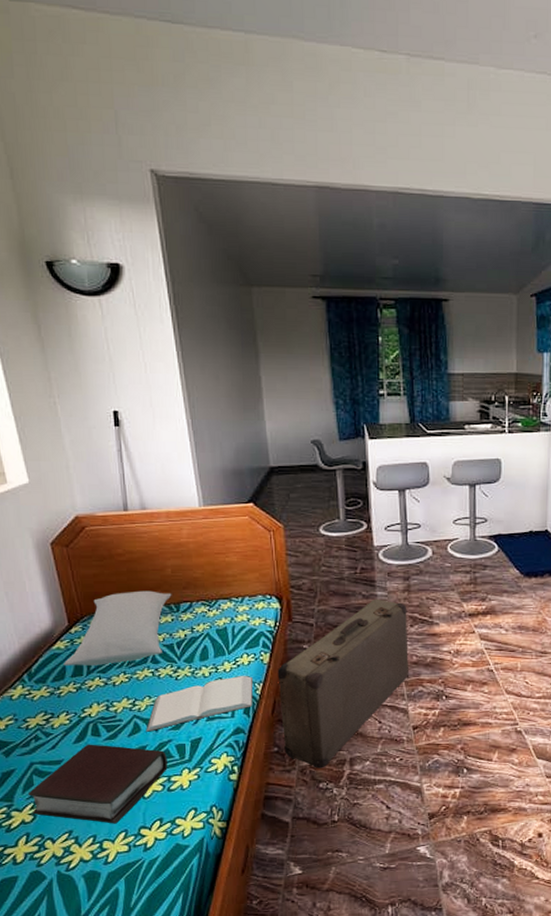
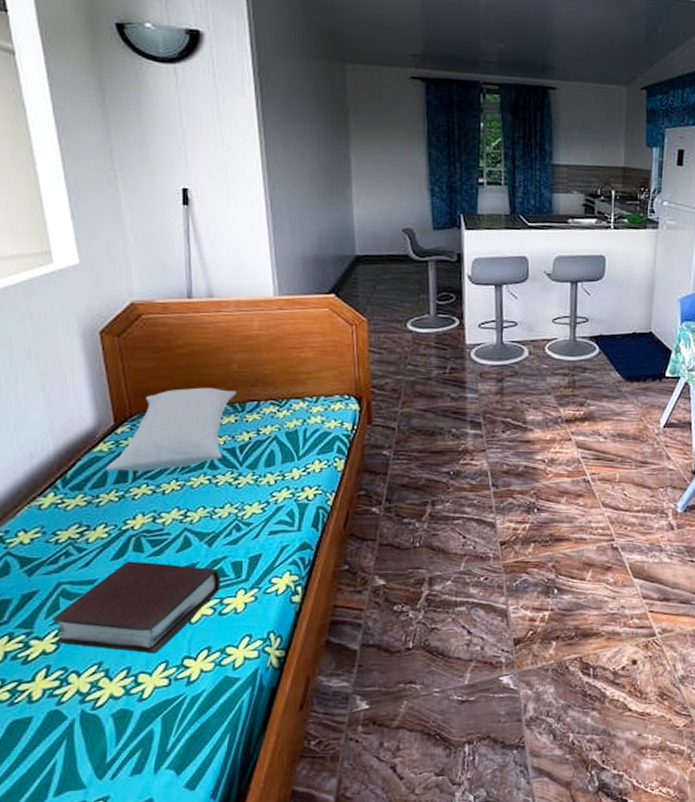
book: present [146,675,253,732] -> none [197,483,324,547]
suitcase: present [277,598,408,768] -> none [352,401,499,589]

